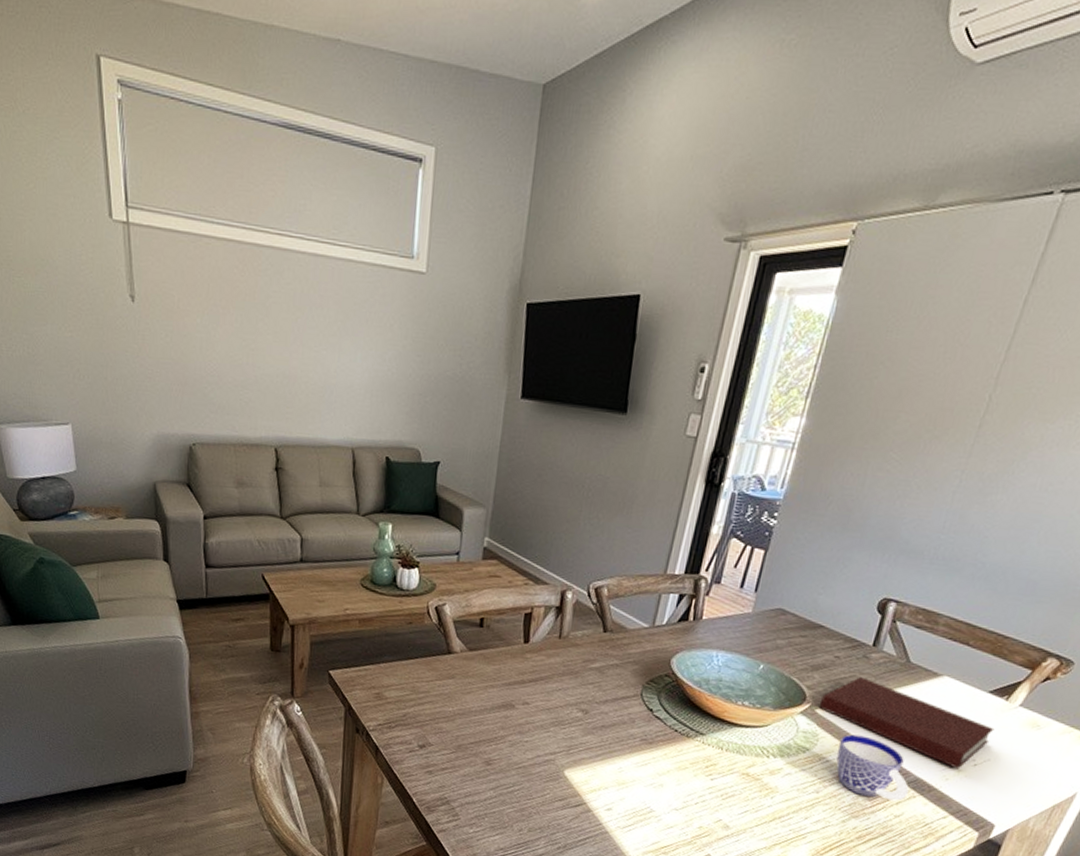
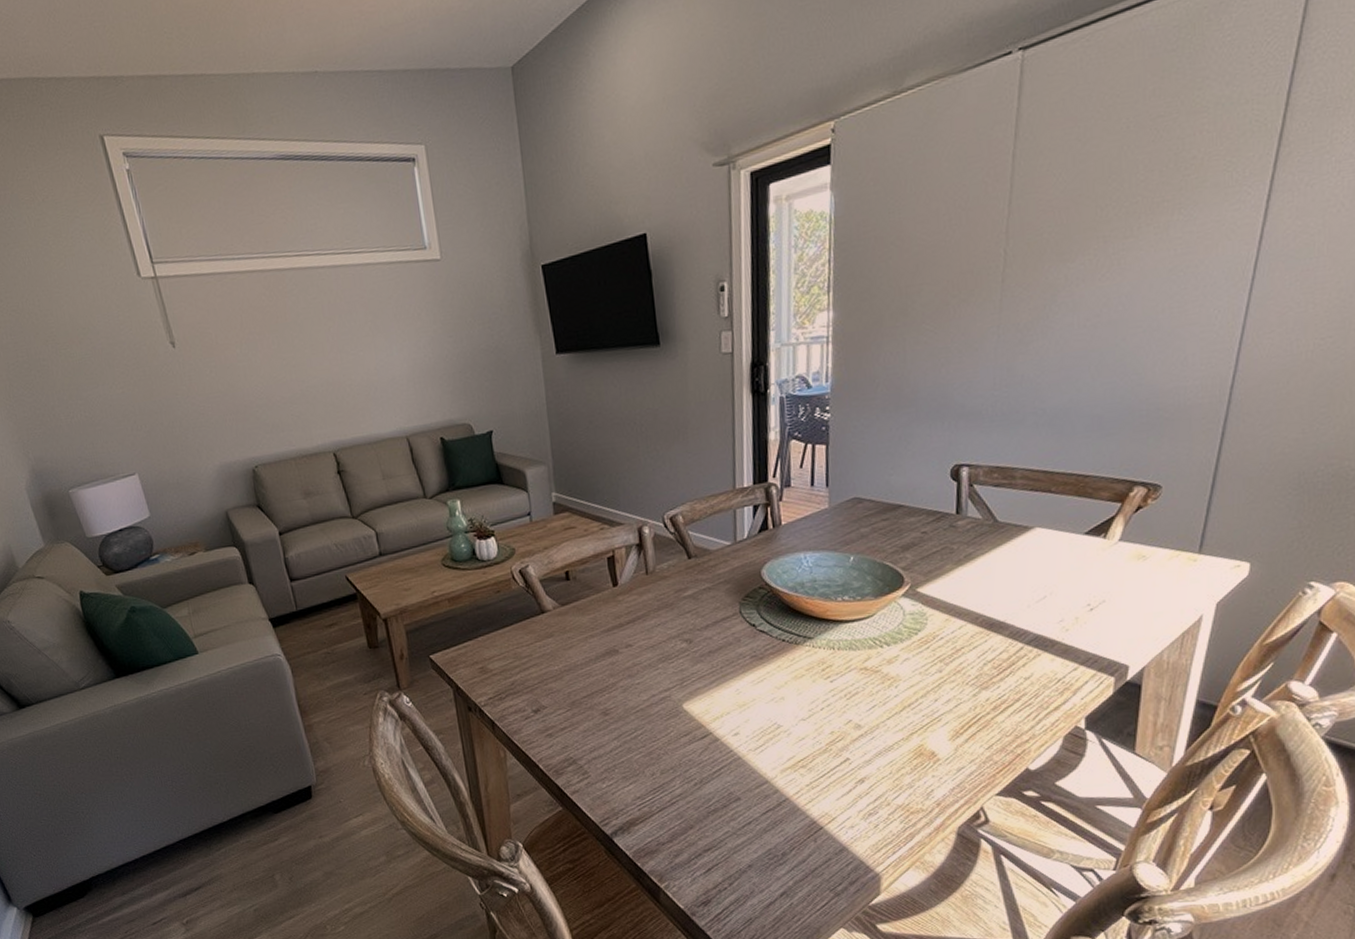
notebook: present [818,677,995,769] -> none [918,547,1101,618]
cup: present [836,734,909,801] -> none [949,604,1032,665]

